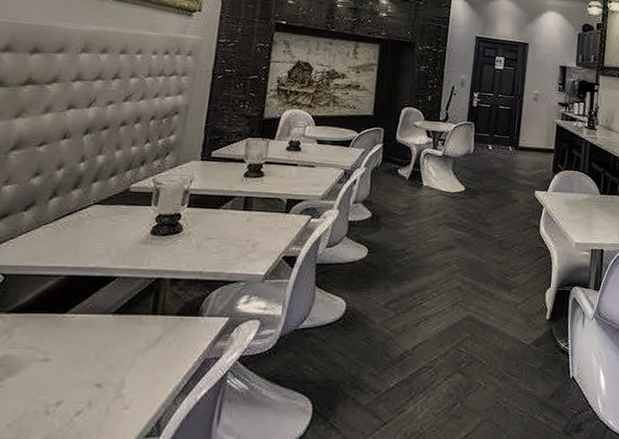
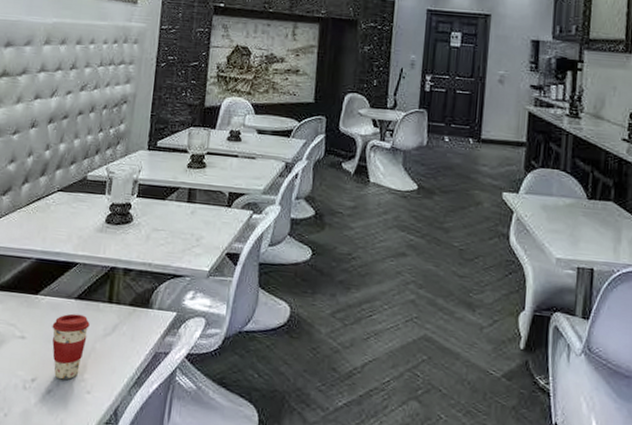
coffee cup: none [83,329,130,399] -> present [52,313,90,380]

